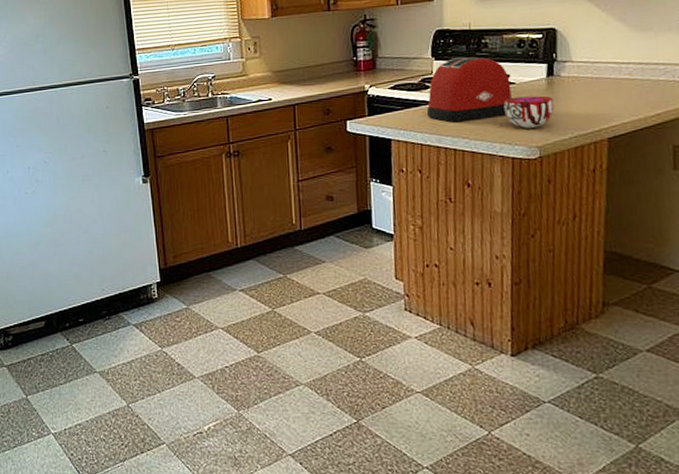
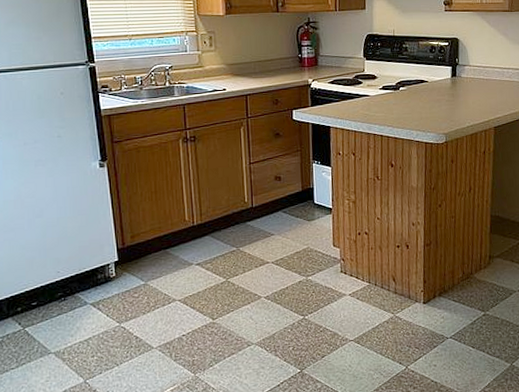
toaster: present [426,56,512,123] -> none [359,58,425,113]
decorative bowl: present [503,95,555,128] -> none [419,92,457,119]

